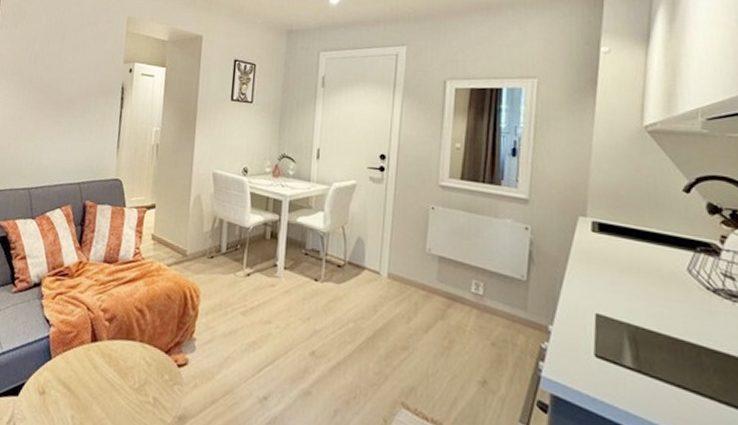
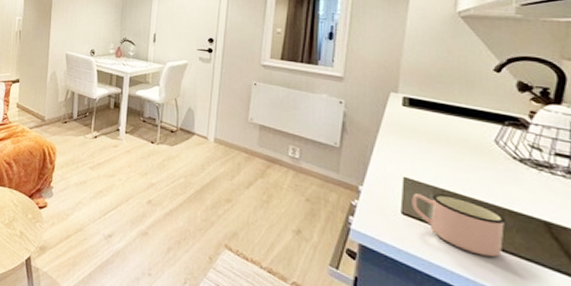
mug: none [605,332,703,403] -> present [412,193,506,258]

